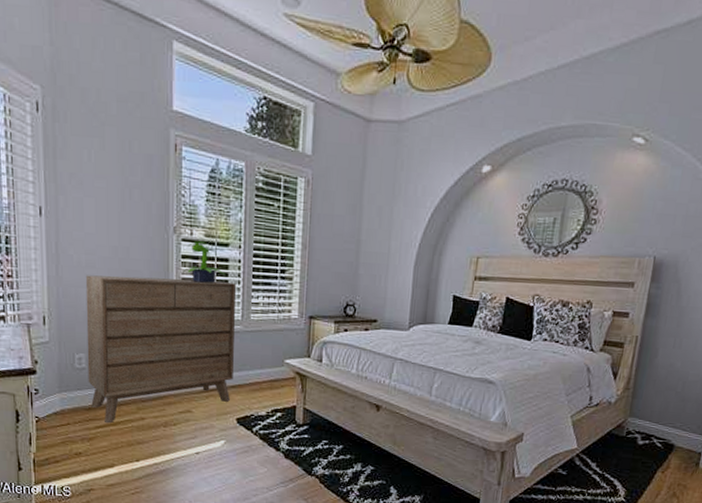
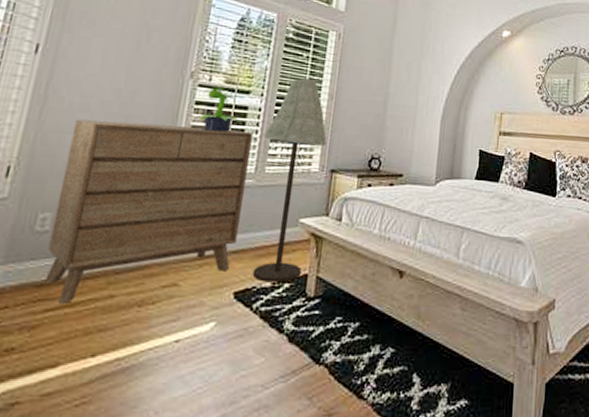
floor lamp: none [245,228,303,412] -> present [252,78,327,283]

